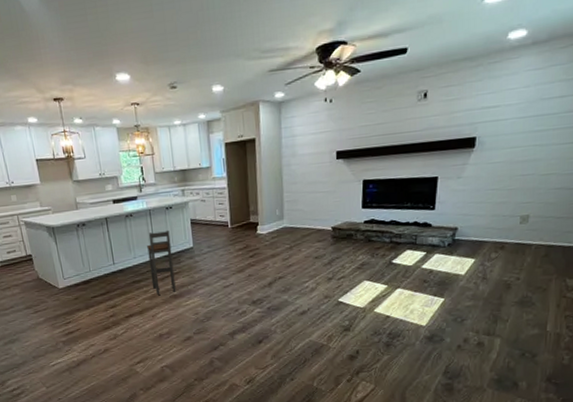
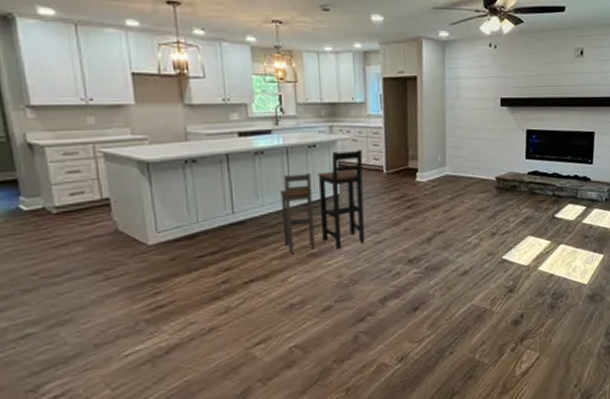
bar stool: none [175,208,216,292] -> present [318,150,366,249]

